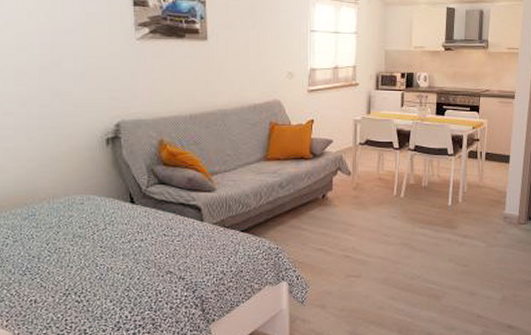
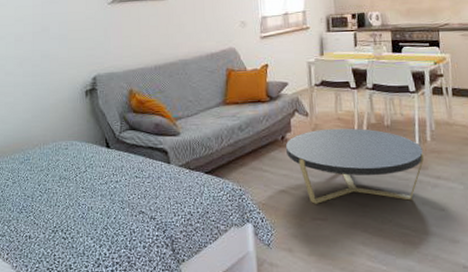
coffee table: none [326,188,455,262] -> present [286,128,425,204]

